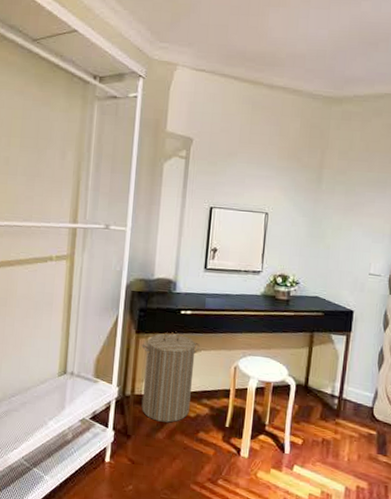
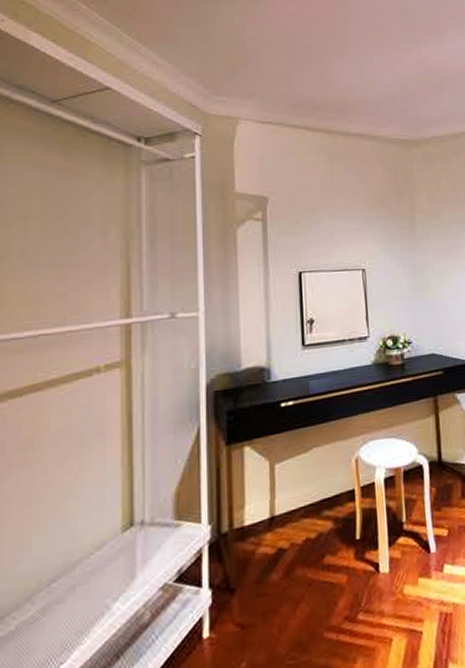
laundry hamper: present [141,331,201,423] -> none [235,431,311,558]

